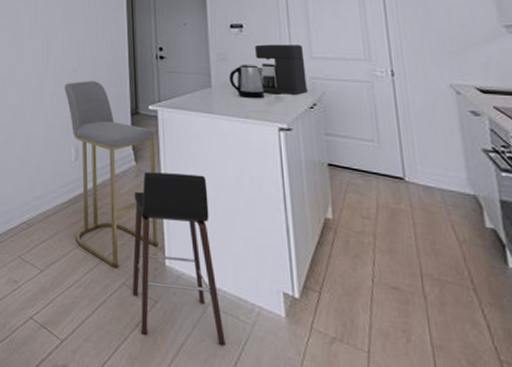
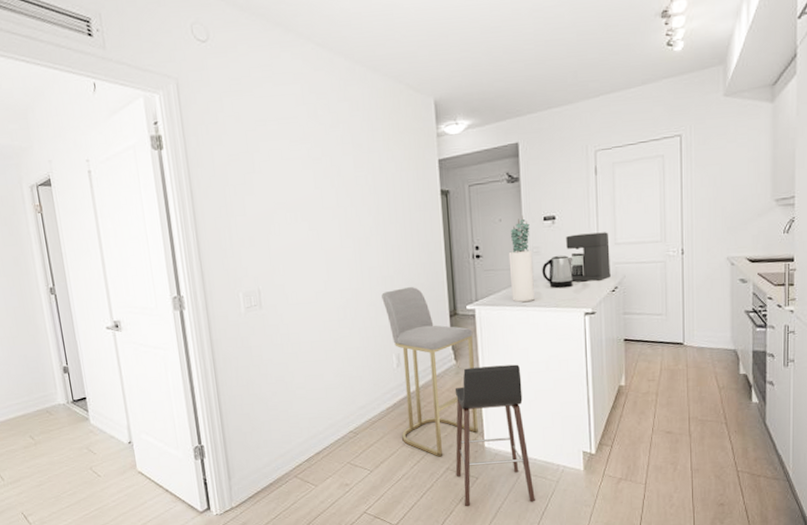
vase: none [193,22,222,110] -> present [508,216,535,303]

